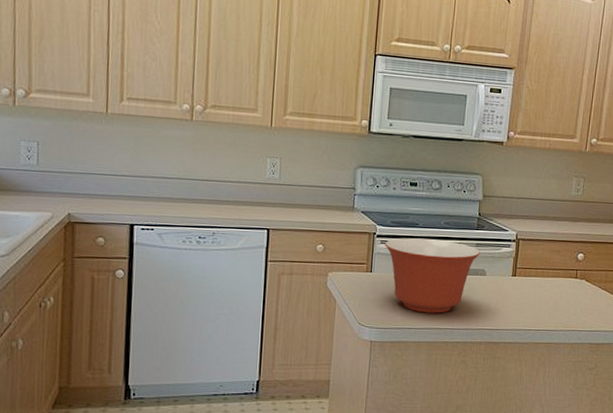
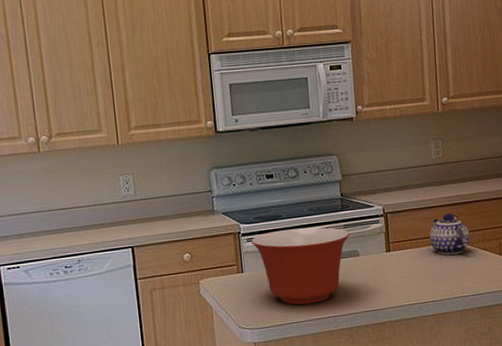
teapot: none [554,249,594,290] -> present [429,213,470,255]

